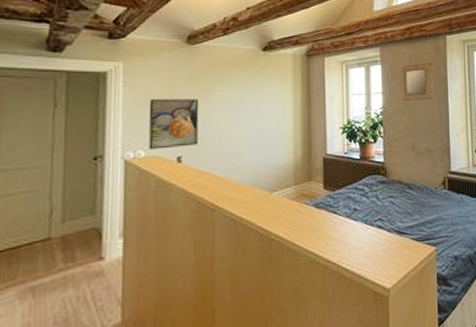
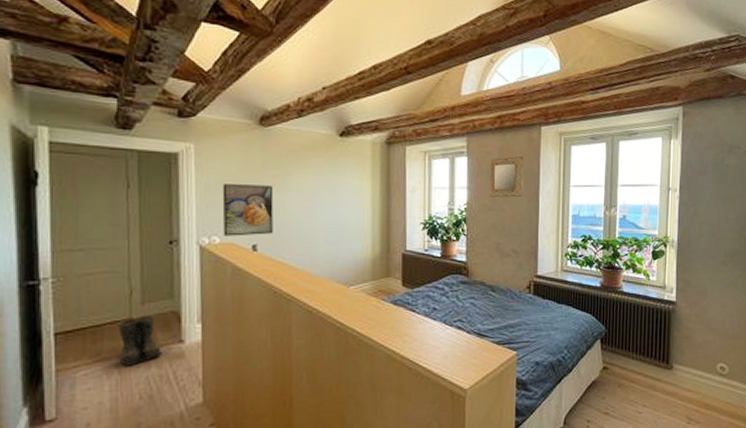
boots: none [34,233,82,289] -> present [117,315,163,366]

